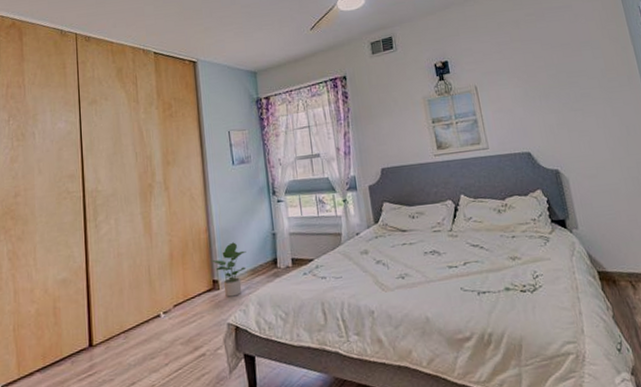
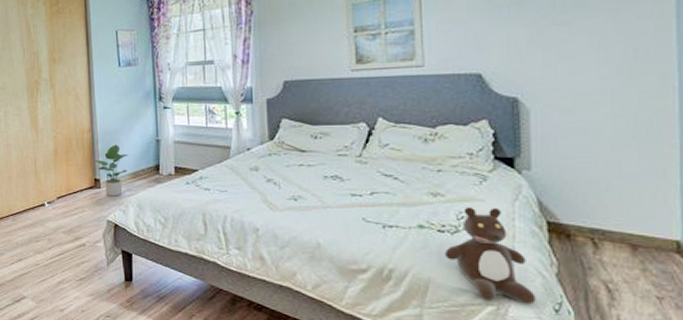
stuffed animal: none [529,265,603,351] -> present [445,206,536,305]

